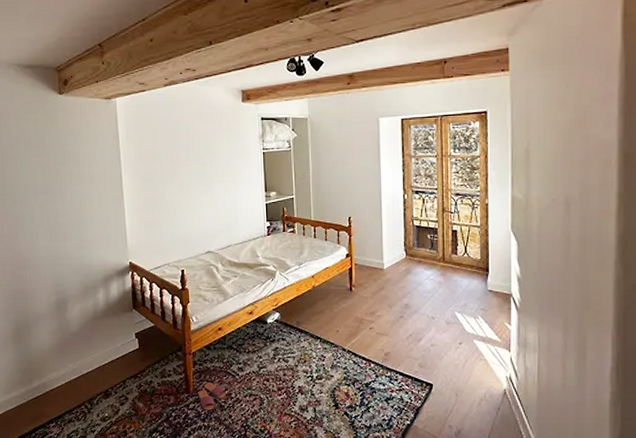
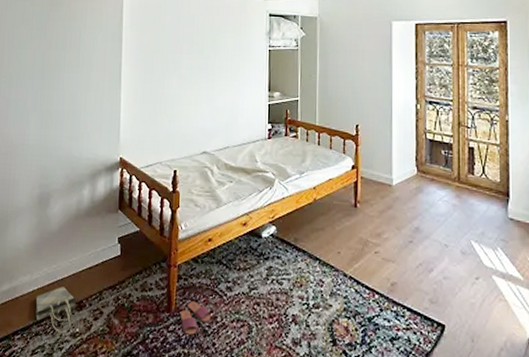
tote bag: none [65,379,103,418] -> present [35,287,77,333]

